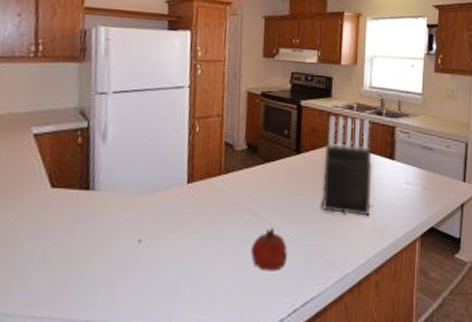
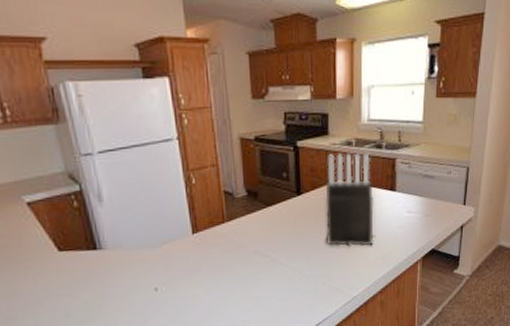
fruit: present [251,227,288,271] -> none [263,265,298,303]

